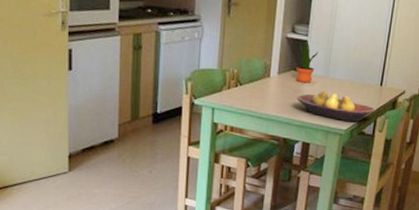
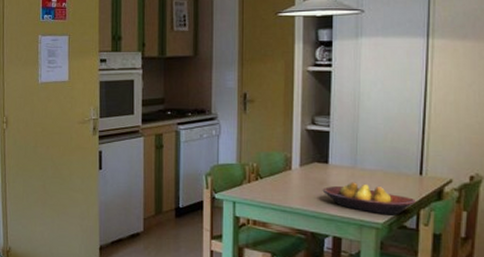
potted plant: present [296,40,319,83] -> none [319,131,343,175]

